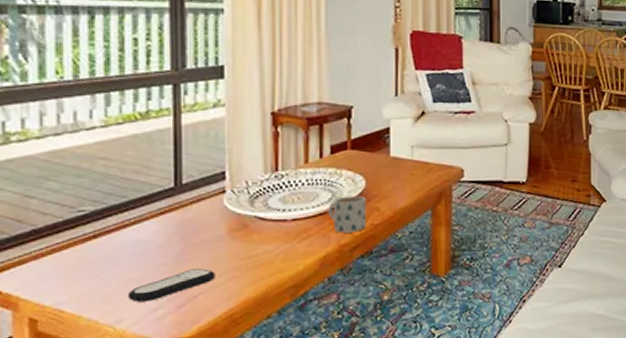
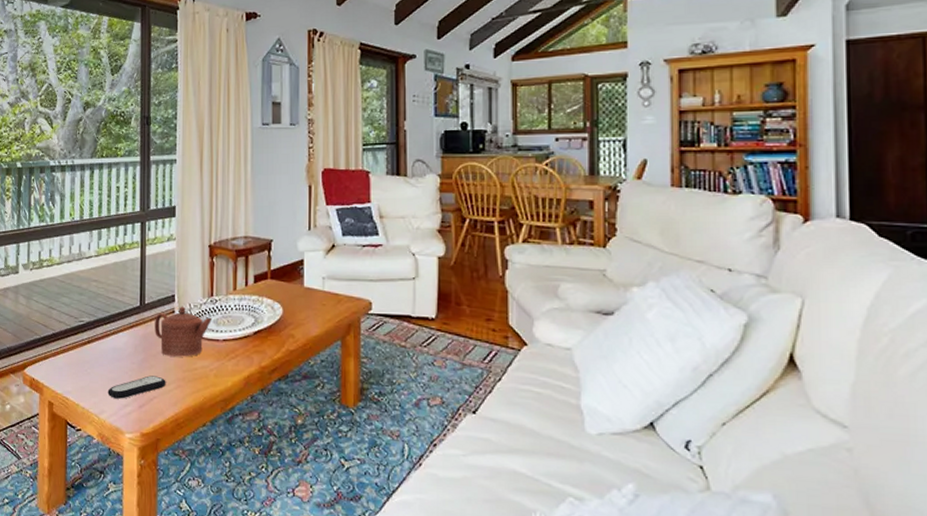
teapot: none [197,184,278,244] -> present [155,306,213,357]
mug: present [328,195,367,233] -> none [251,322,283,356]

